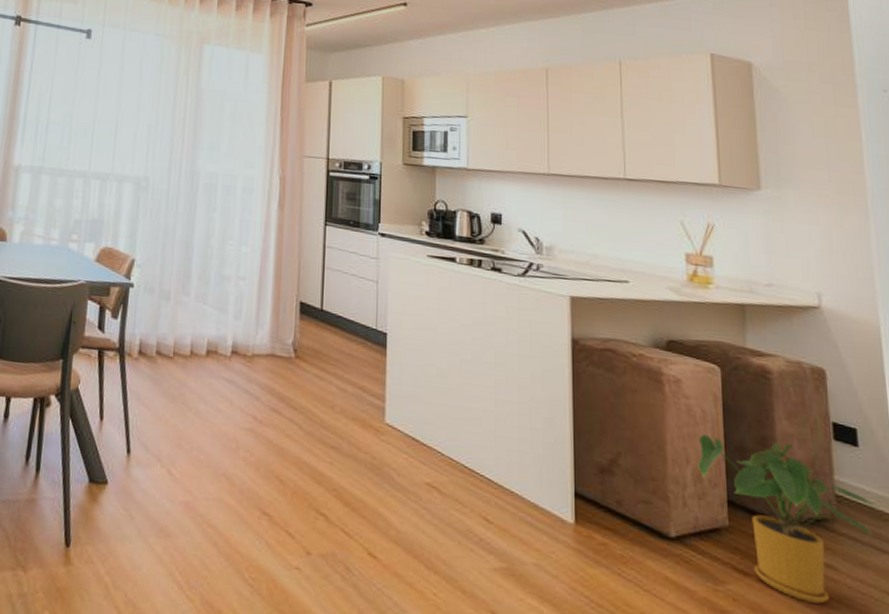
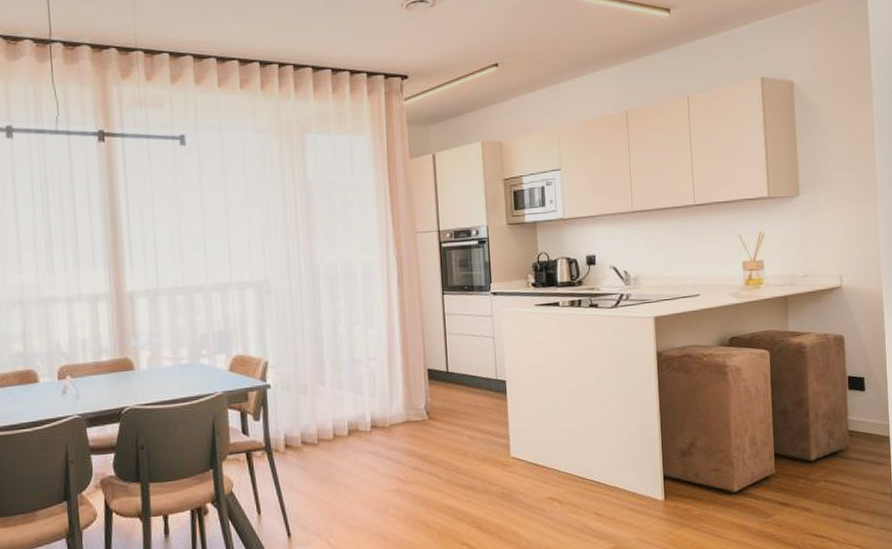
house plant: present [698,434,880,604] -> none [753,400,878,514]

